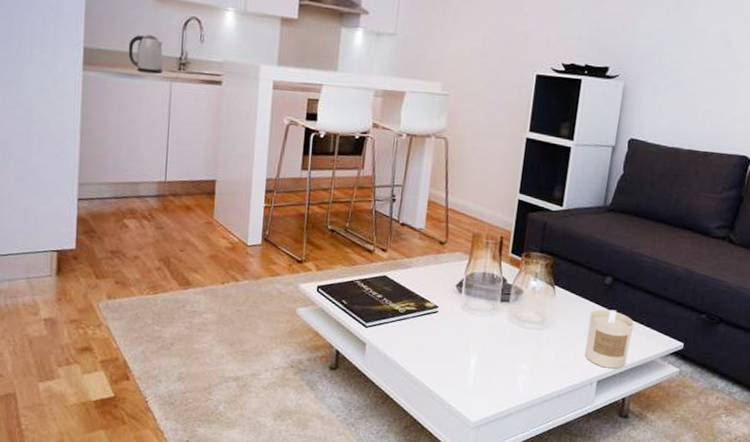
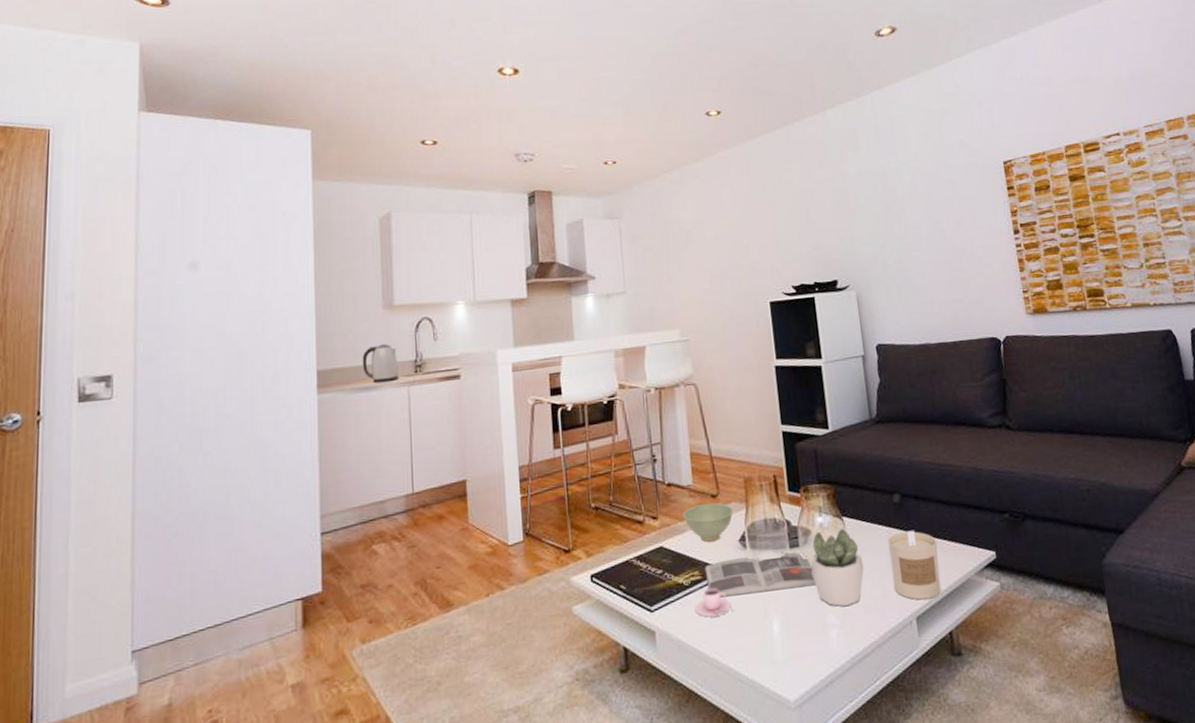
teacup: none [405,319,439,343] -> present [695,588,734,617]
bowl: none [410,247,458,281] -> present [683,503,734,542]
magazine: none [420,299,517,336] -> present [704,552,815,598]
succulent plant: none [514,293,563,359] -> present [811,528,864,607]

